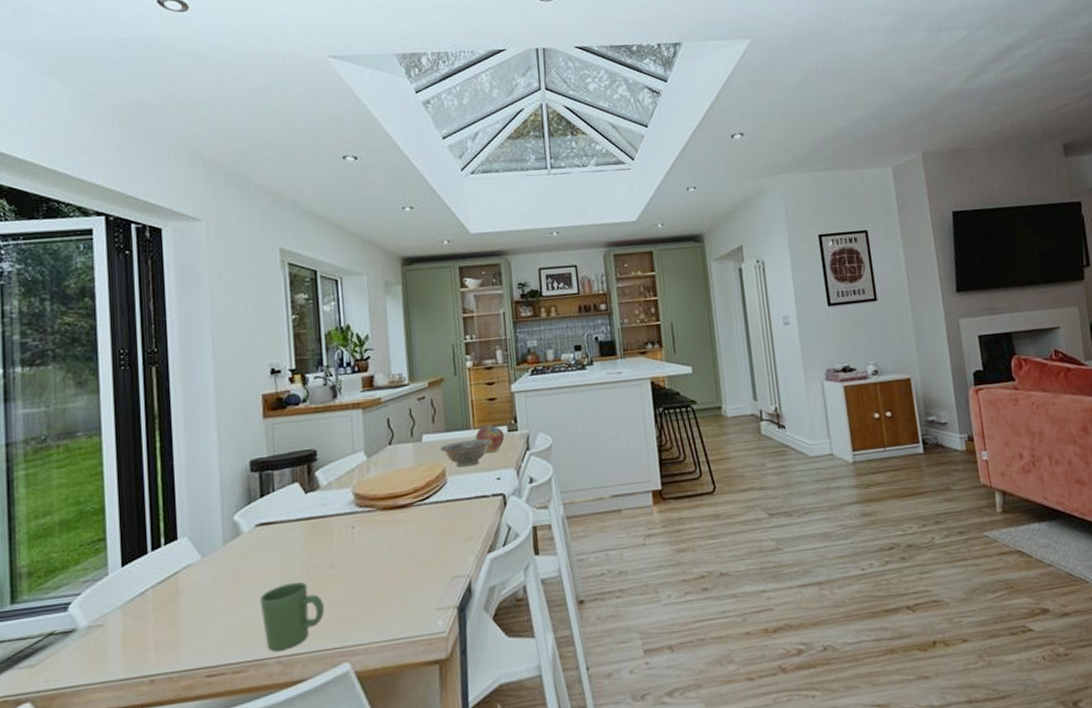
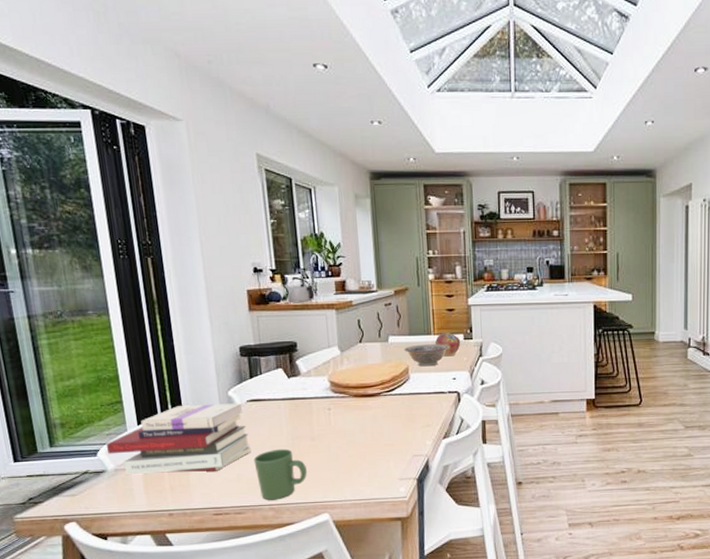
books: none [80,528,257,633] -> present [106,403,251,475]

